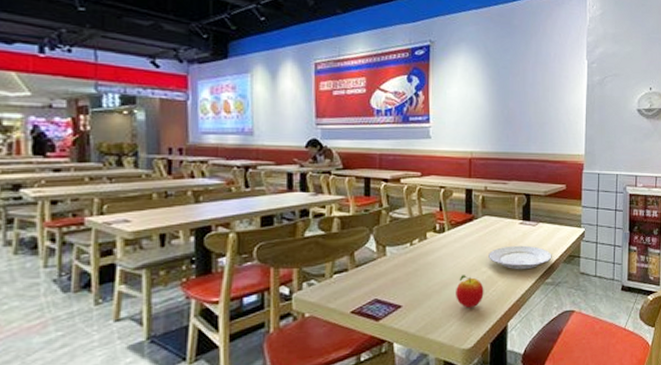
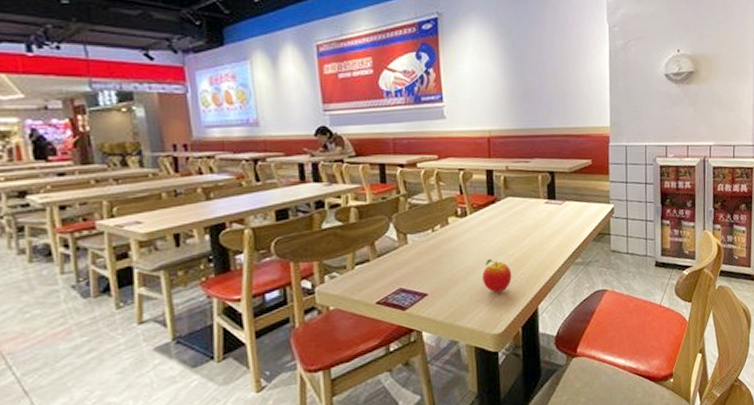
plate: present [489,245,552,270] -> none [514,225,581,251]

